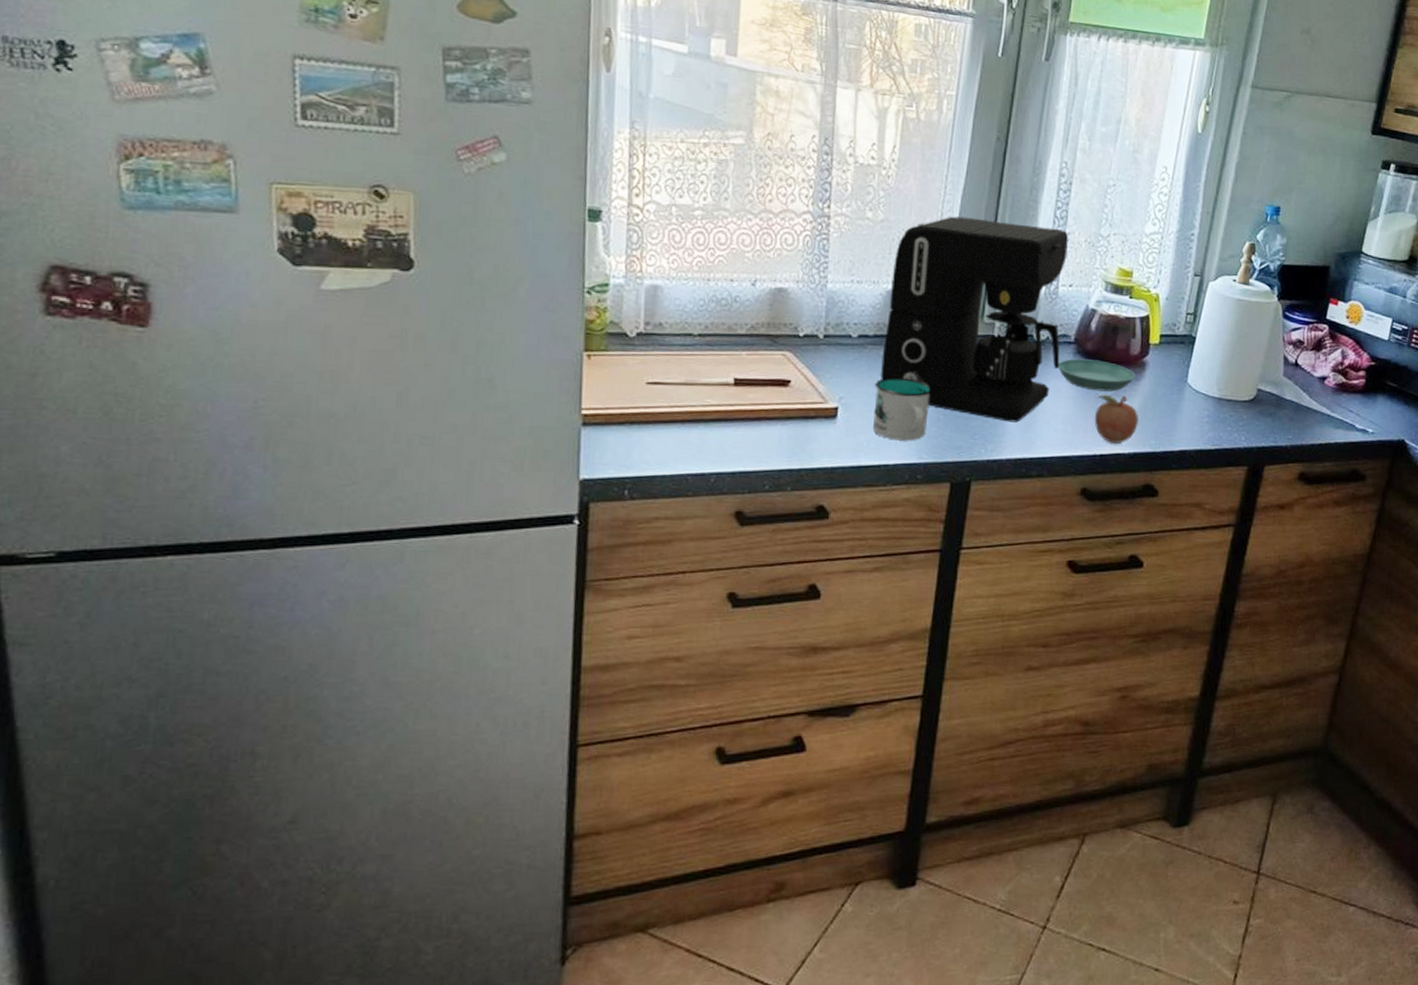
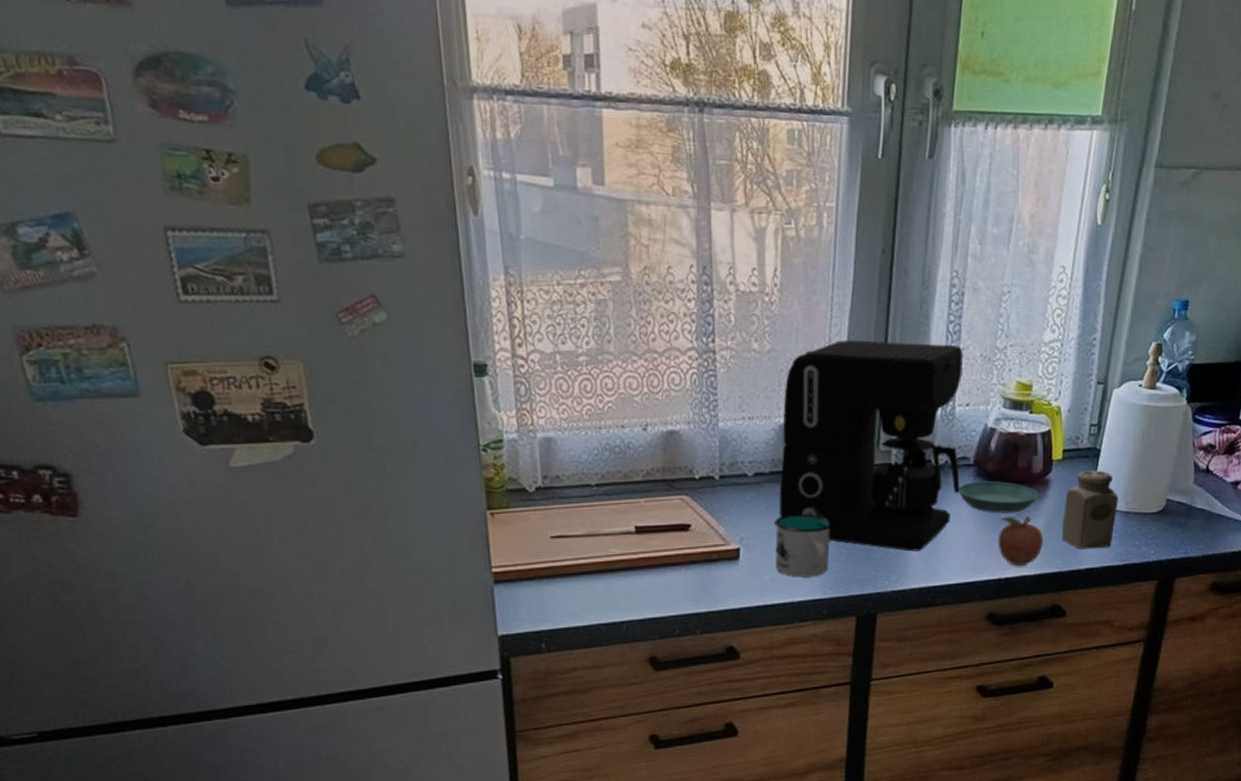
salt shaker: none [1156,356,1212,432] -> present [1062,470,1118,550]

